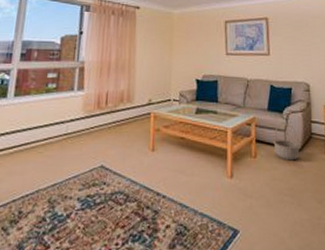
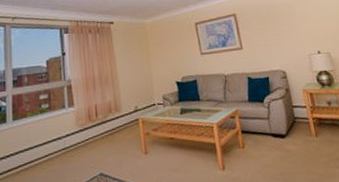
basket: present [273,122,300,161] -> none [258,111,287,147]

